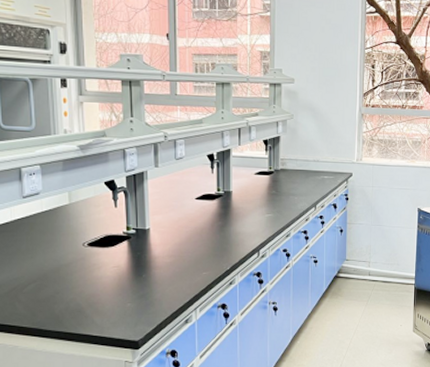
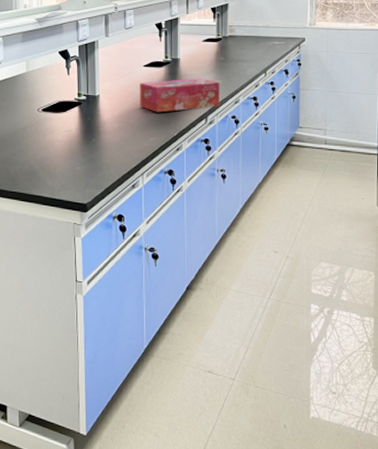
tissue box: none [191,211,272,247] -> present [139,78,220,113]

